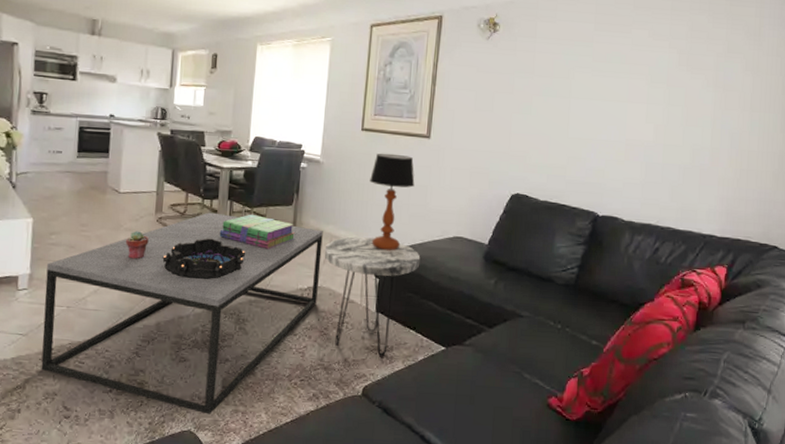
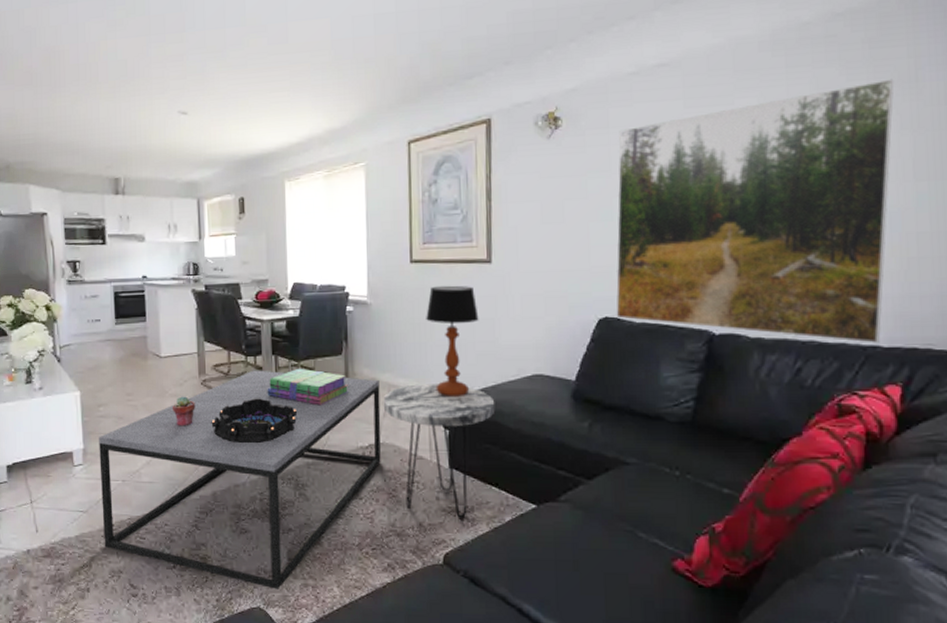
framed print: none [525,30,745,233] -> present [616,78,894,343]

